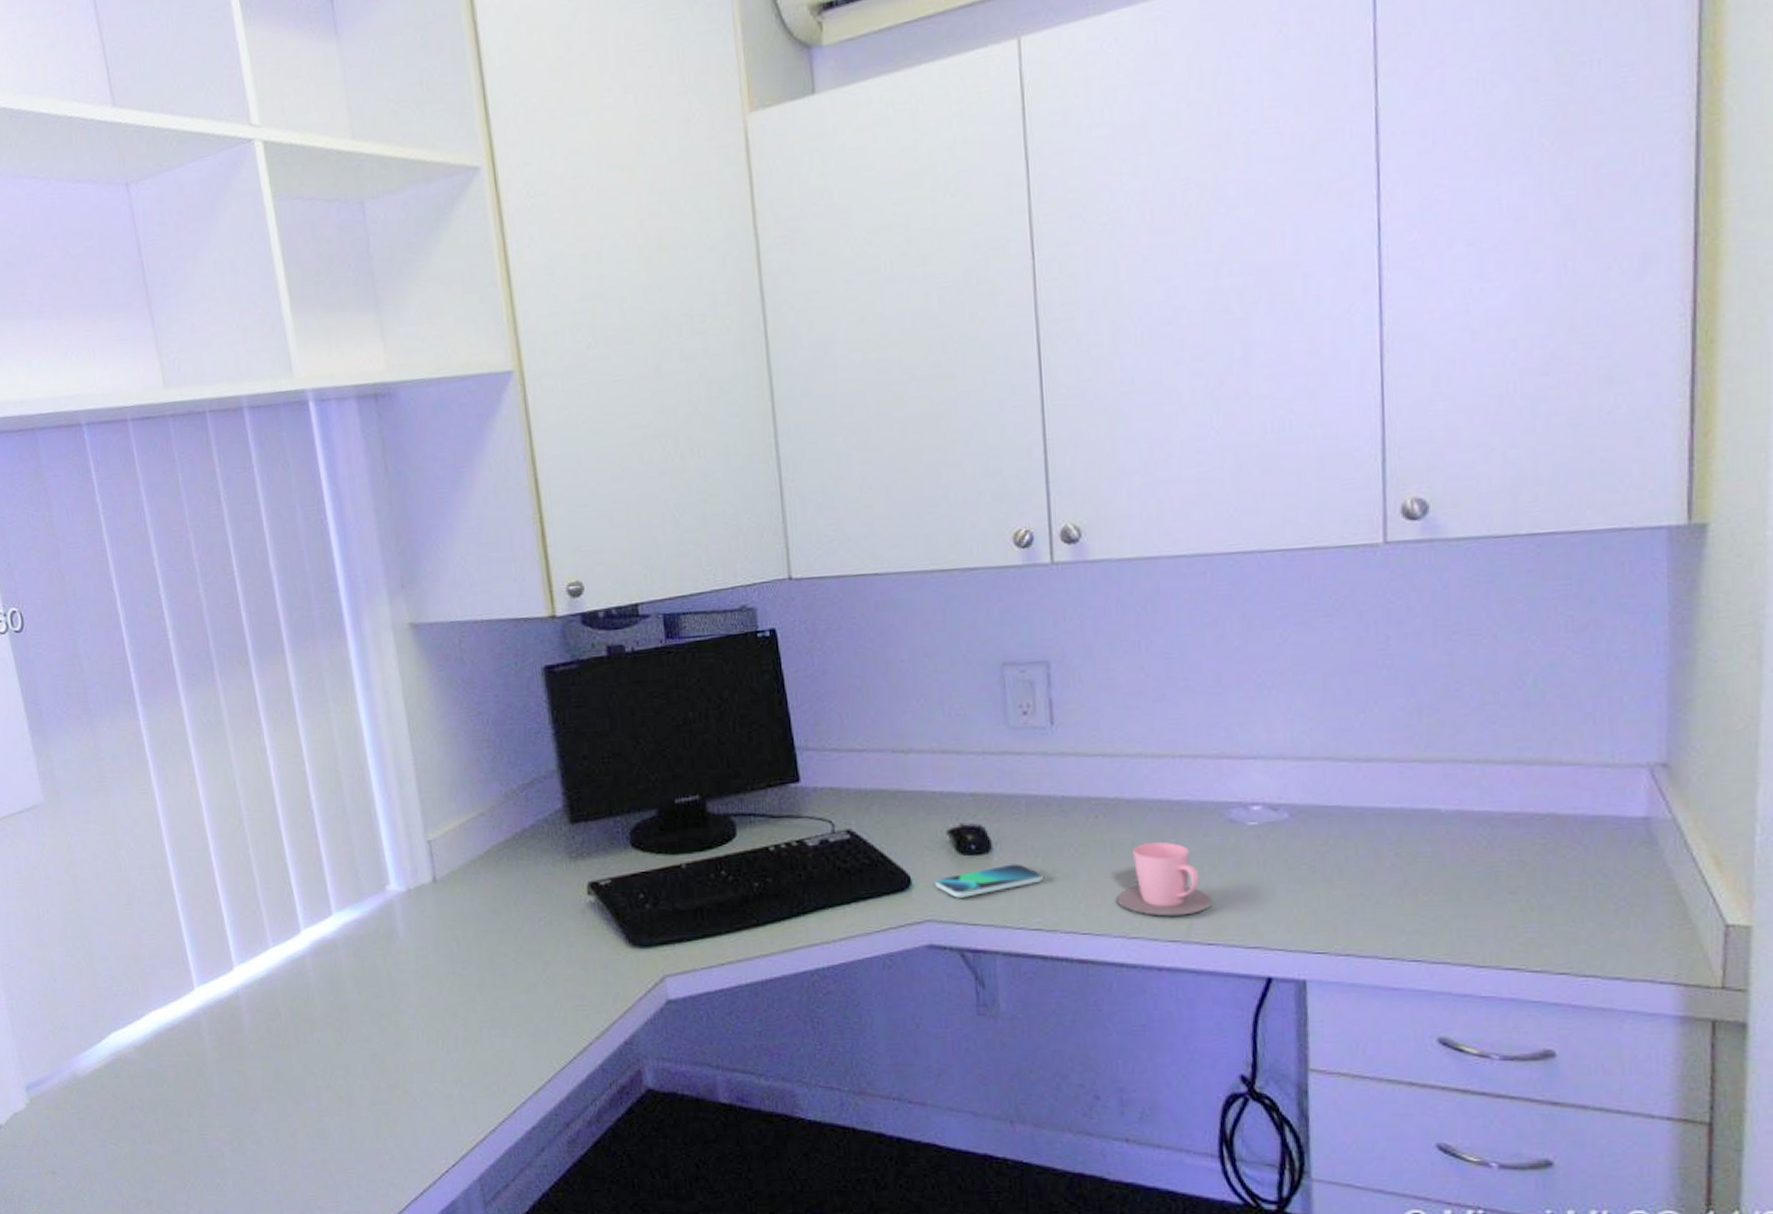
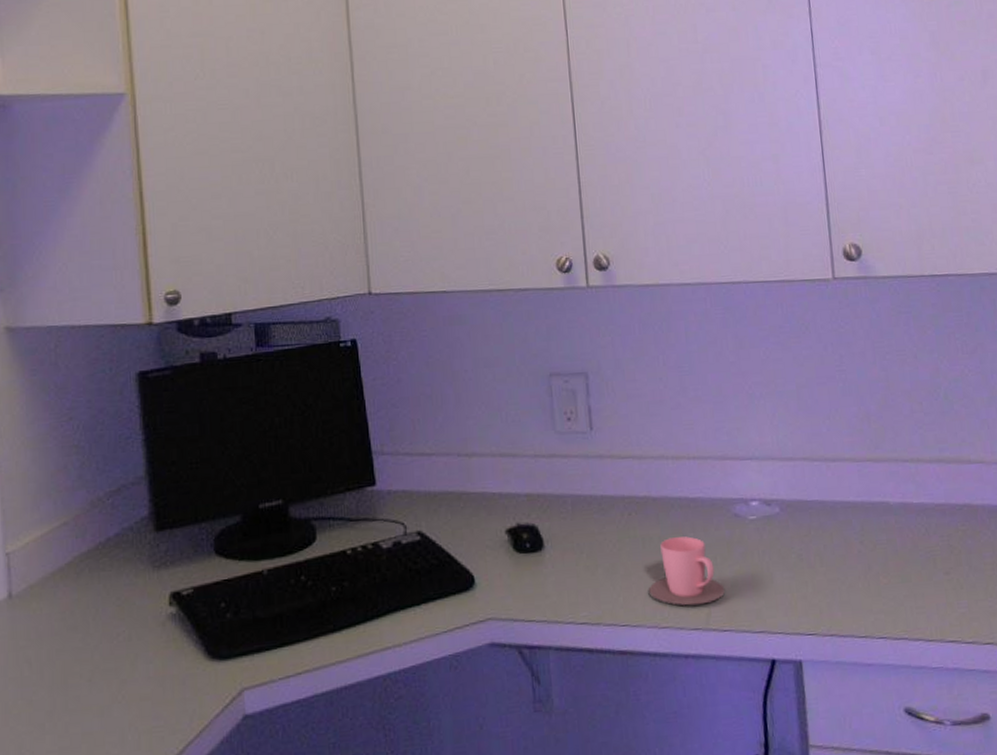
smartphone: present [935,863,1043,898] -> none [495,560,588,595]

